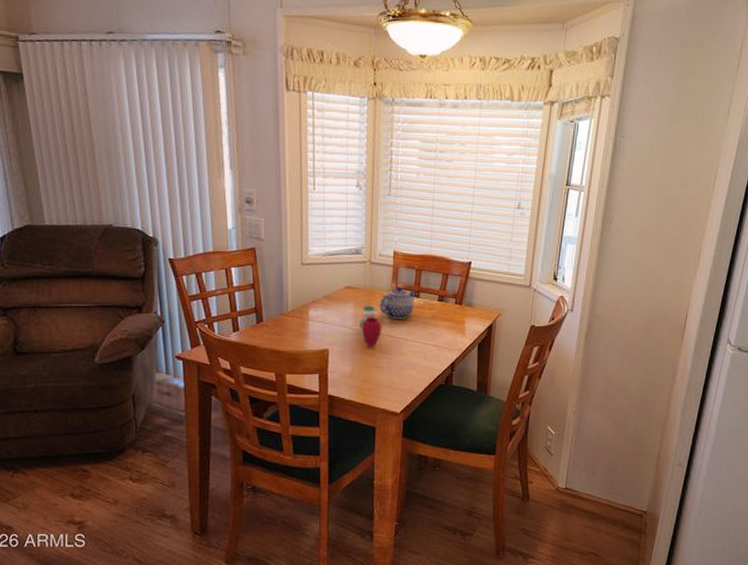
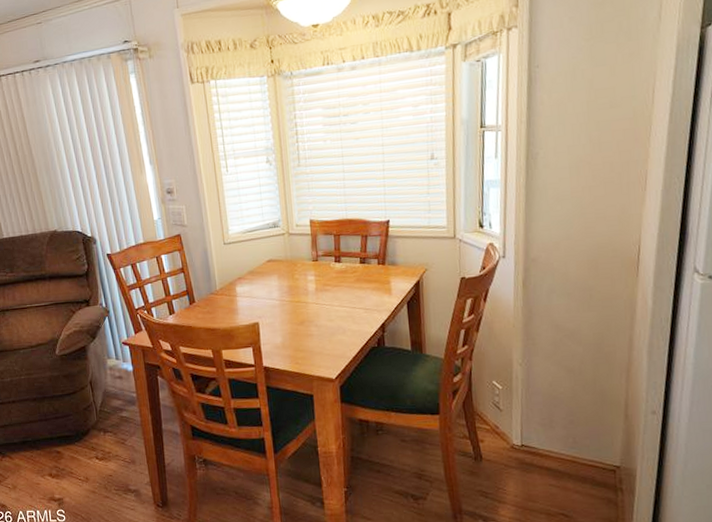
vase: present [359,305,382,347] -> none [285,275,308,316]
teapot: present [379,286,416,320] -> none [302,253,337,287]

